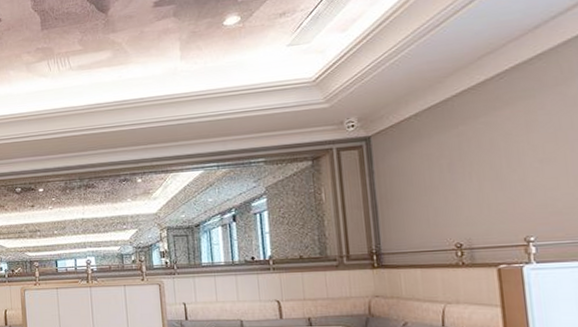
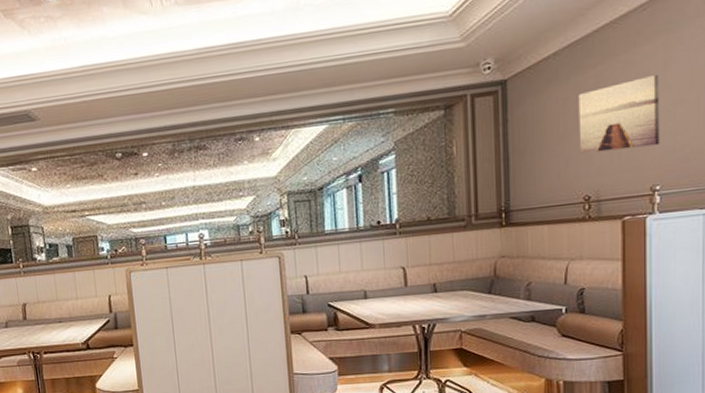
wall art: none [442,134,530,205] -> present [578,74,660,154]

